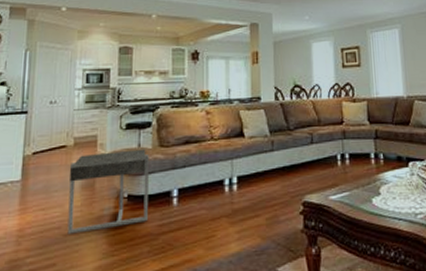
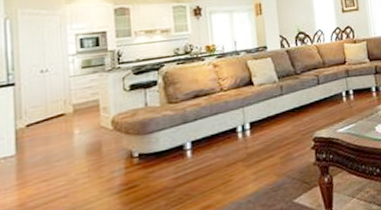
side table: present [67,149,150,234] -> none [70,107,162,201]

